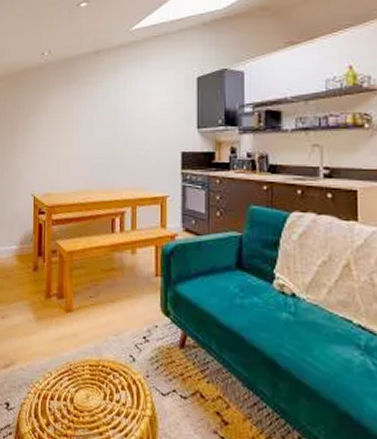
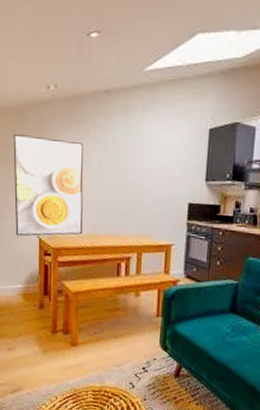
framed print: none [10,97,77,196] -> present [13,133,84,237]

